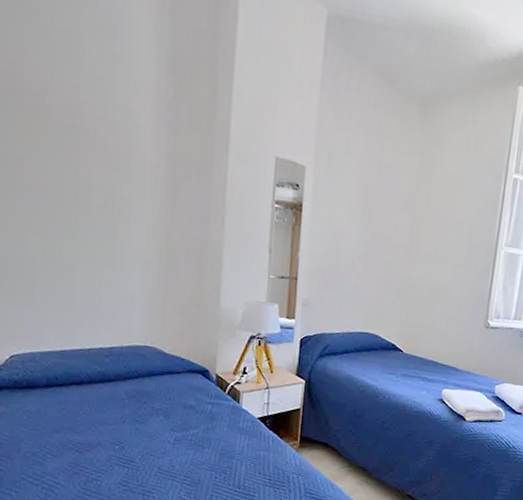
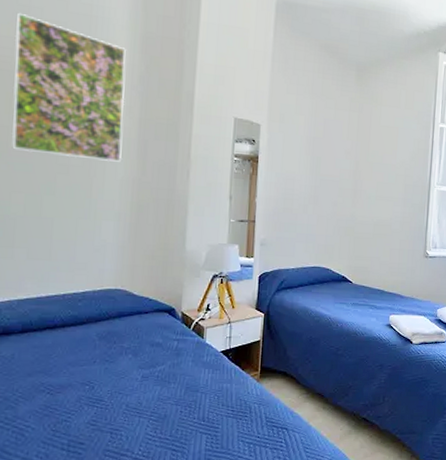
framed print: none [22,18,151,204] -> present [12,12,126,162]

